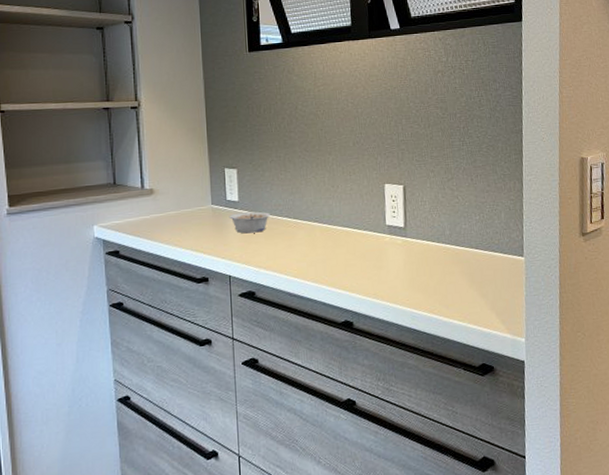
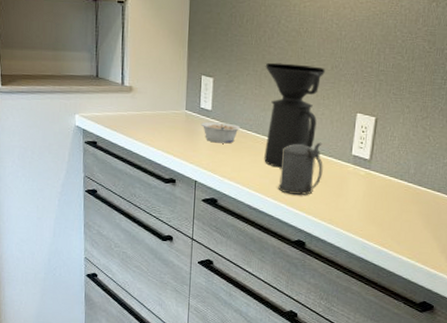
coffee maker: none [288,144,347,249] -> present [264,62,325,168]
beer stein: none [315,217,360,274] -> present [278,142,323,195]

